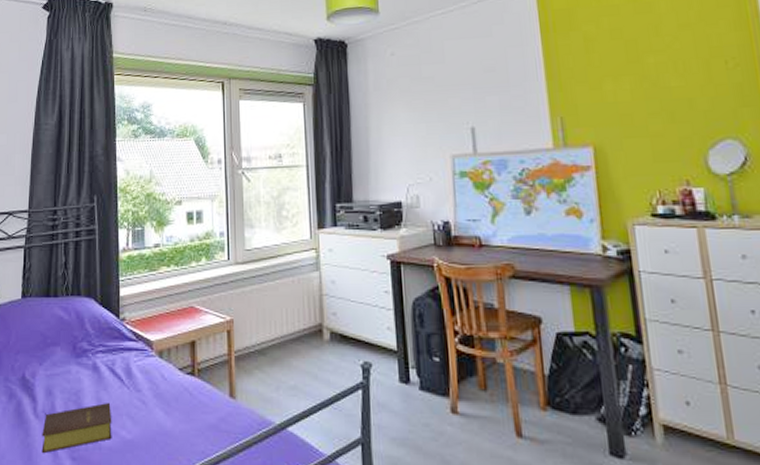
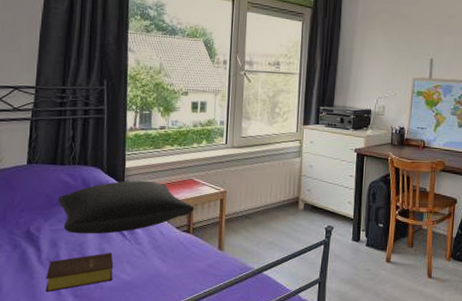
pillow: none [53,311,199,380] -> present [58,180,195,234]

